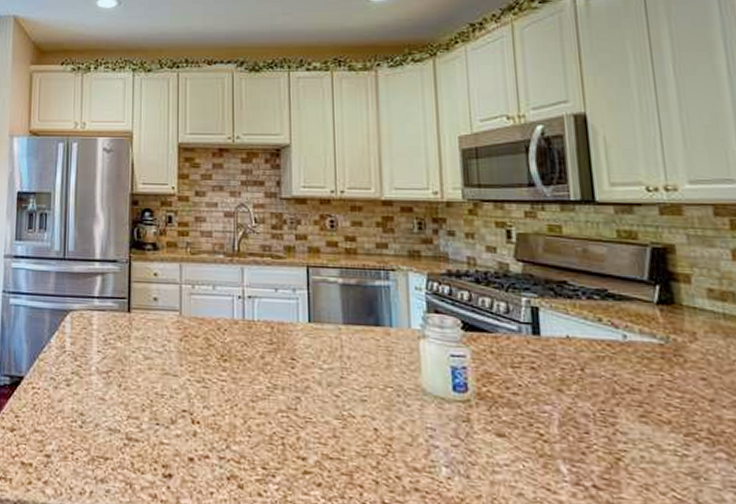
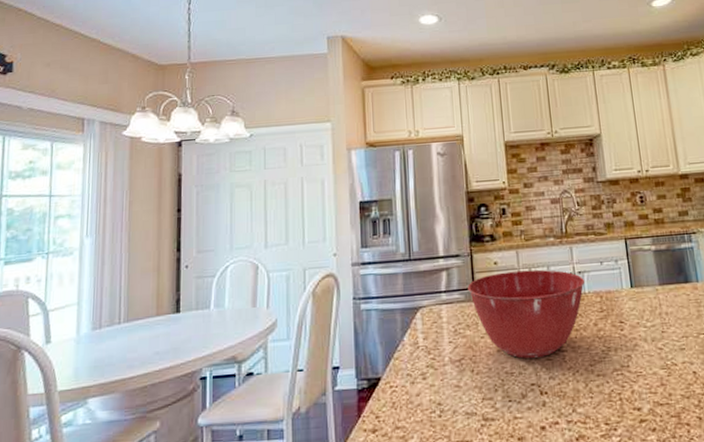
mixing bowl: none [123,285,254,383] -> present [468,269,584,359]

